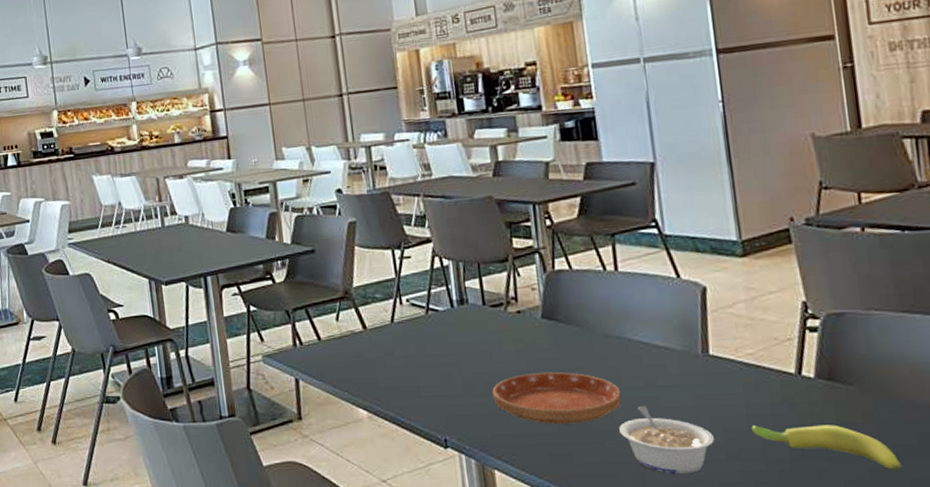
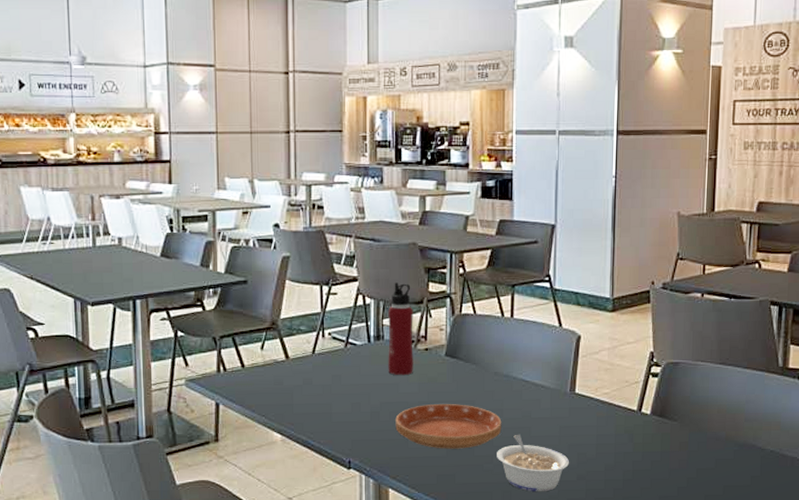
water bottle: none [469,240,507,343] -> present [388,282,413,376]
banana: present [751,425,902,470] -> none [598,452,701,489]

